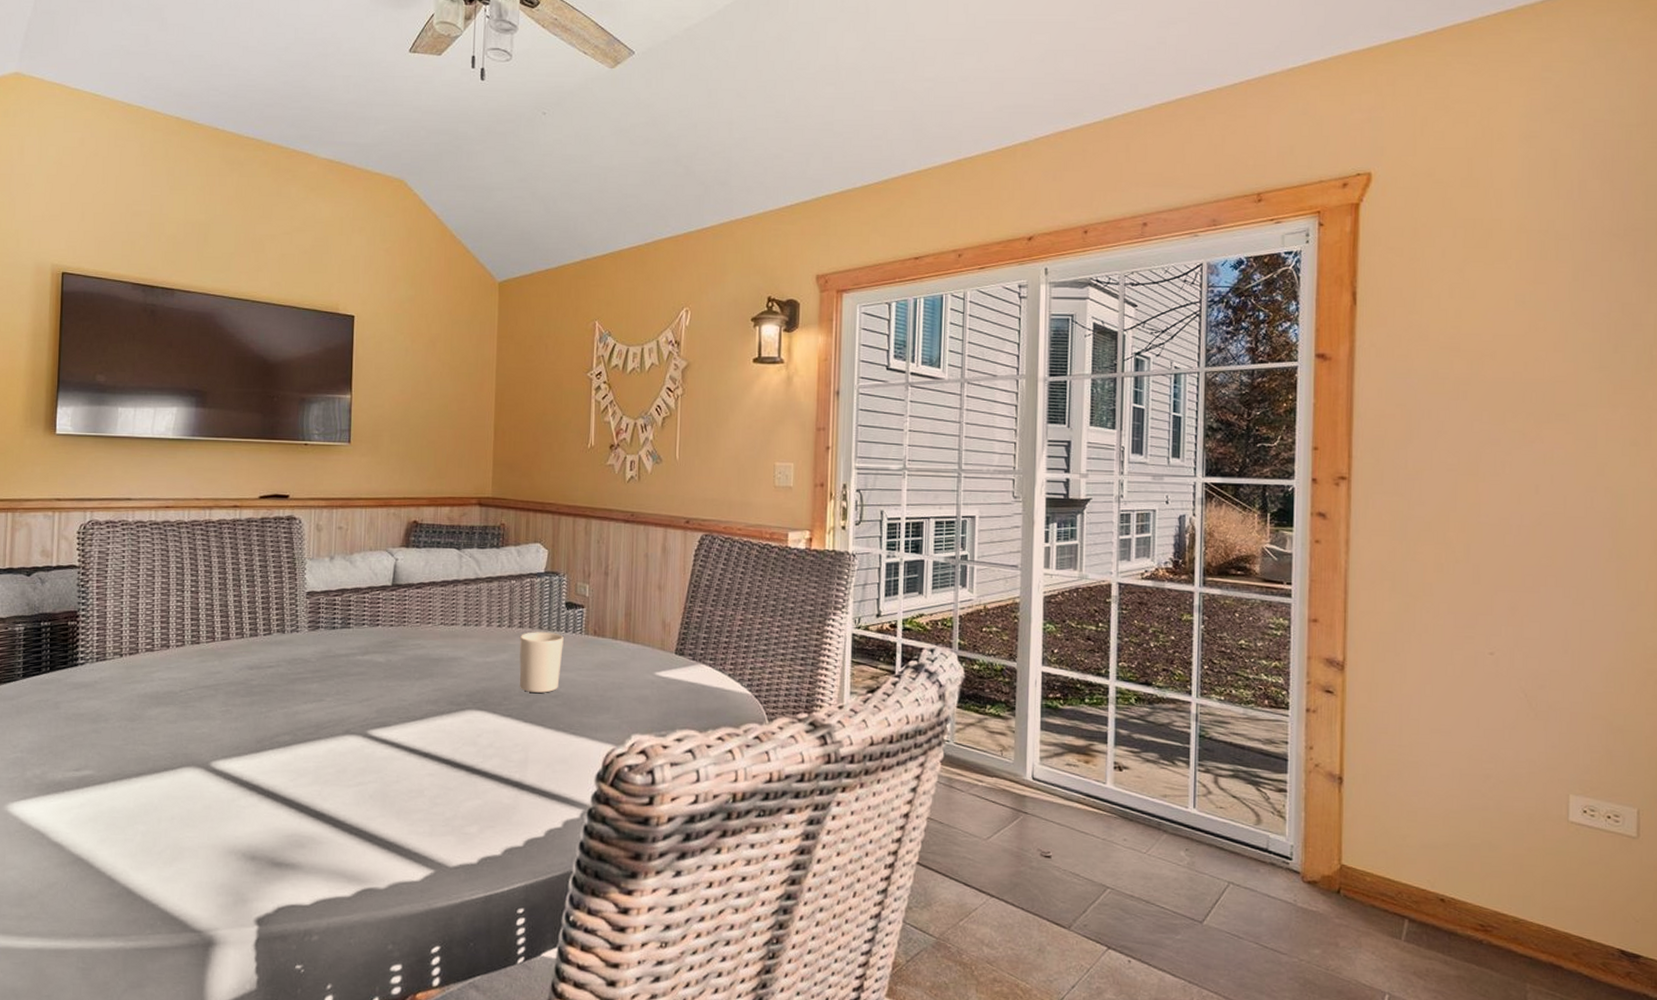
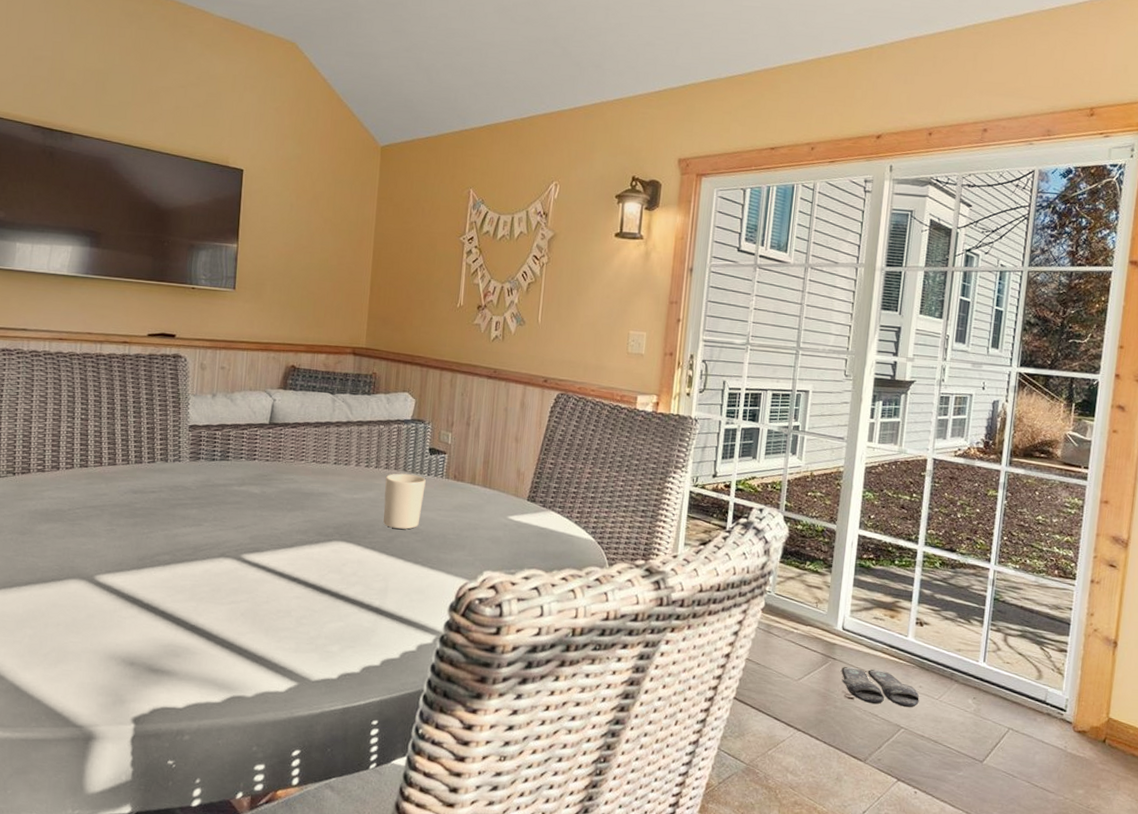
slippers: none [1035,820,1125,864] -> present [841,666,920,707]

